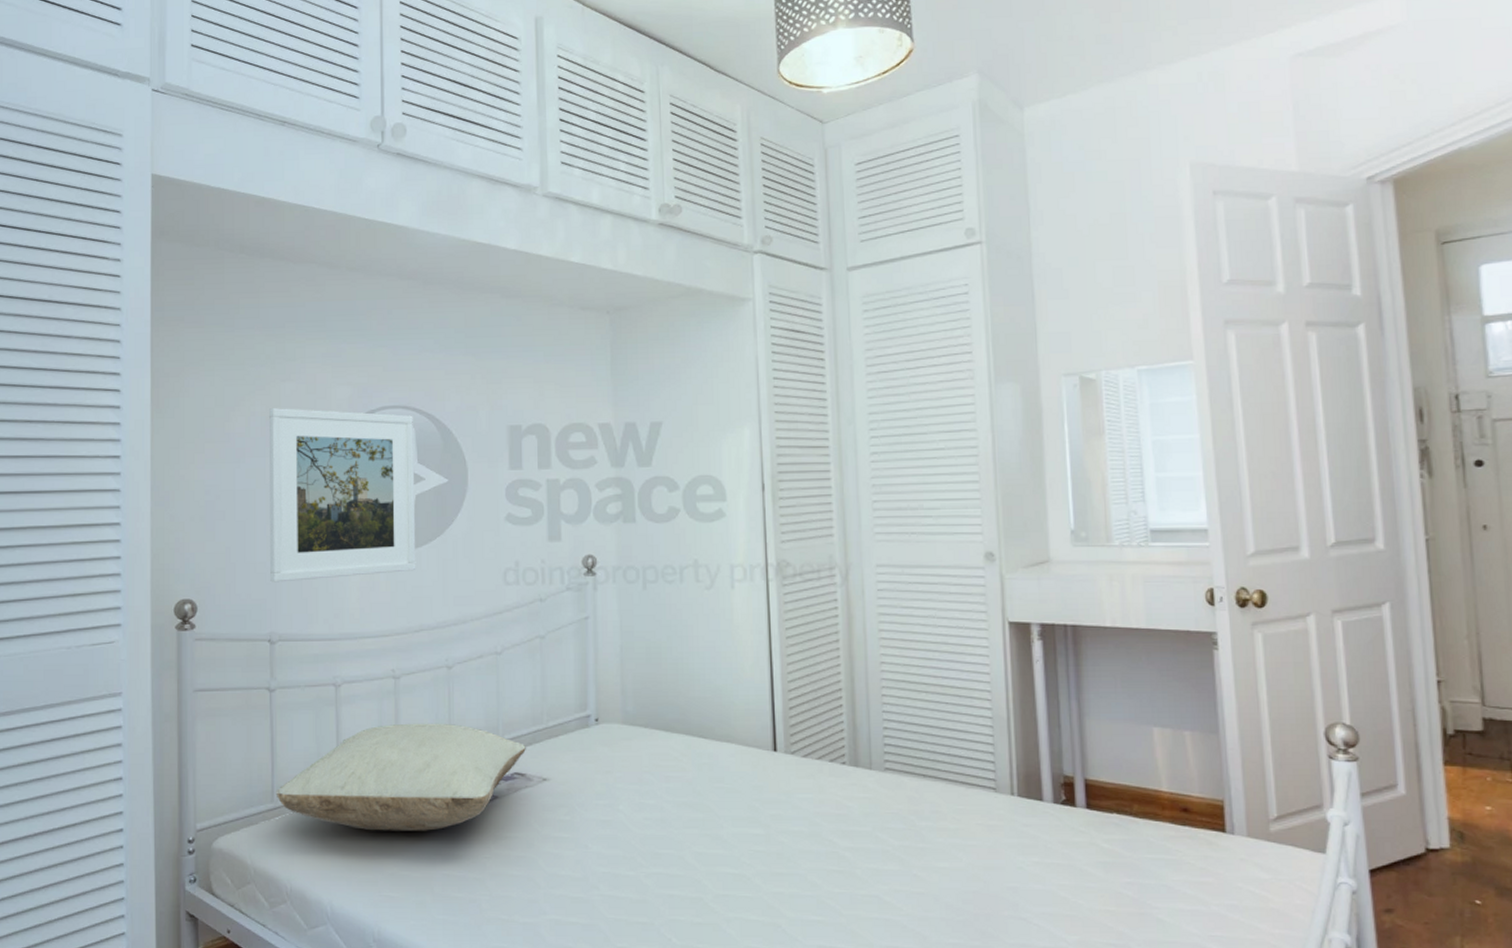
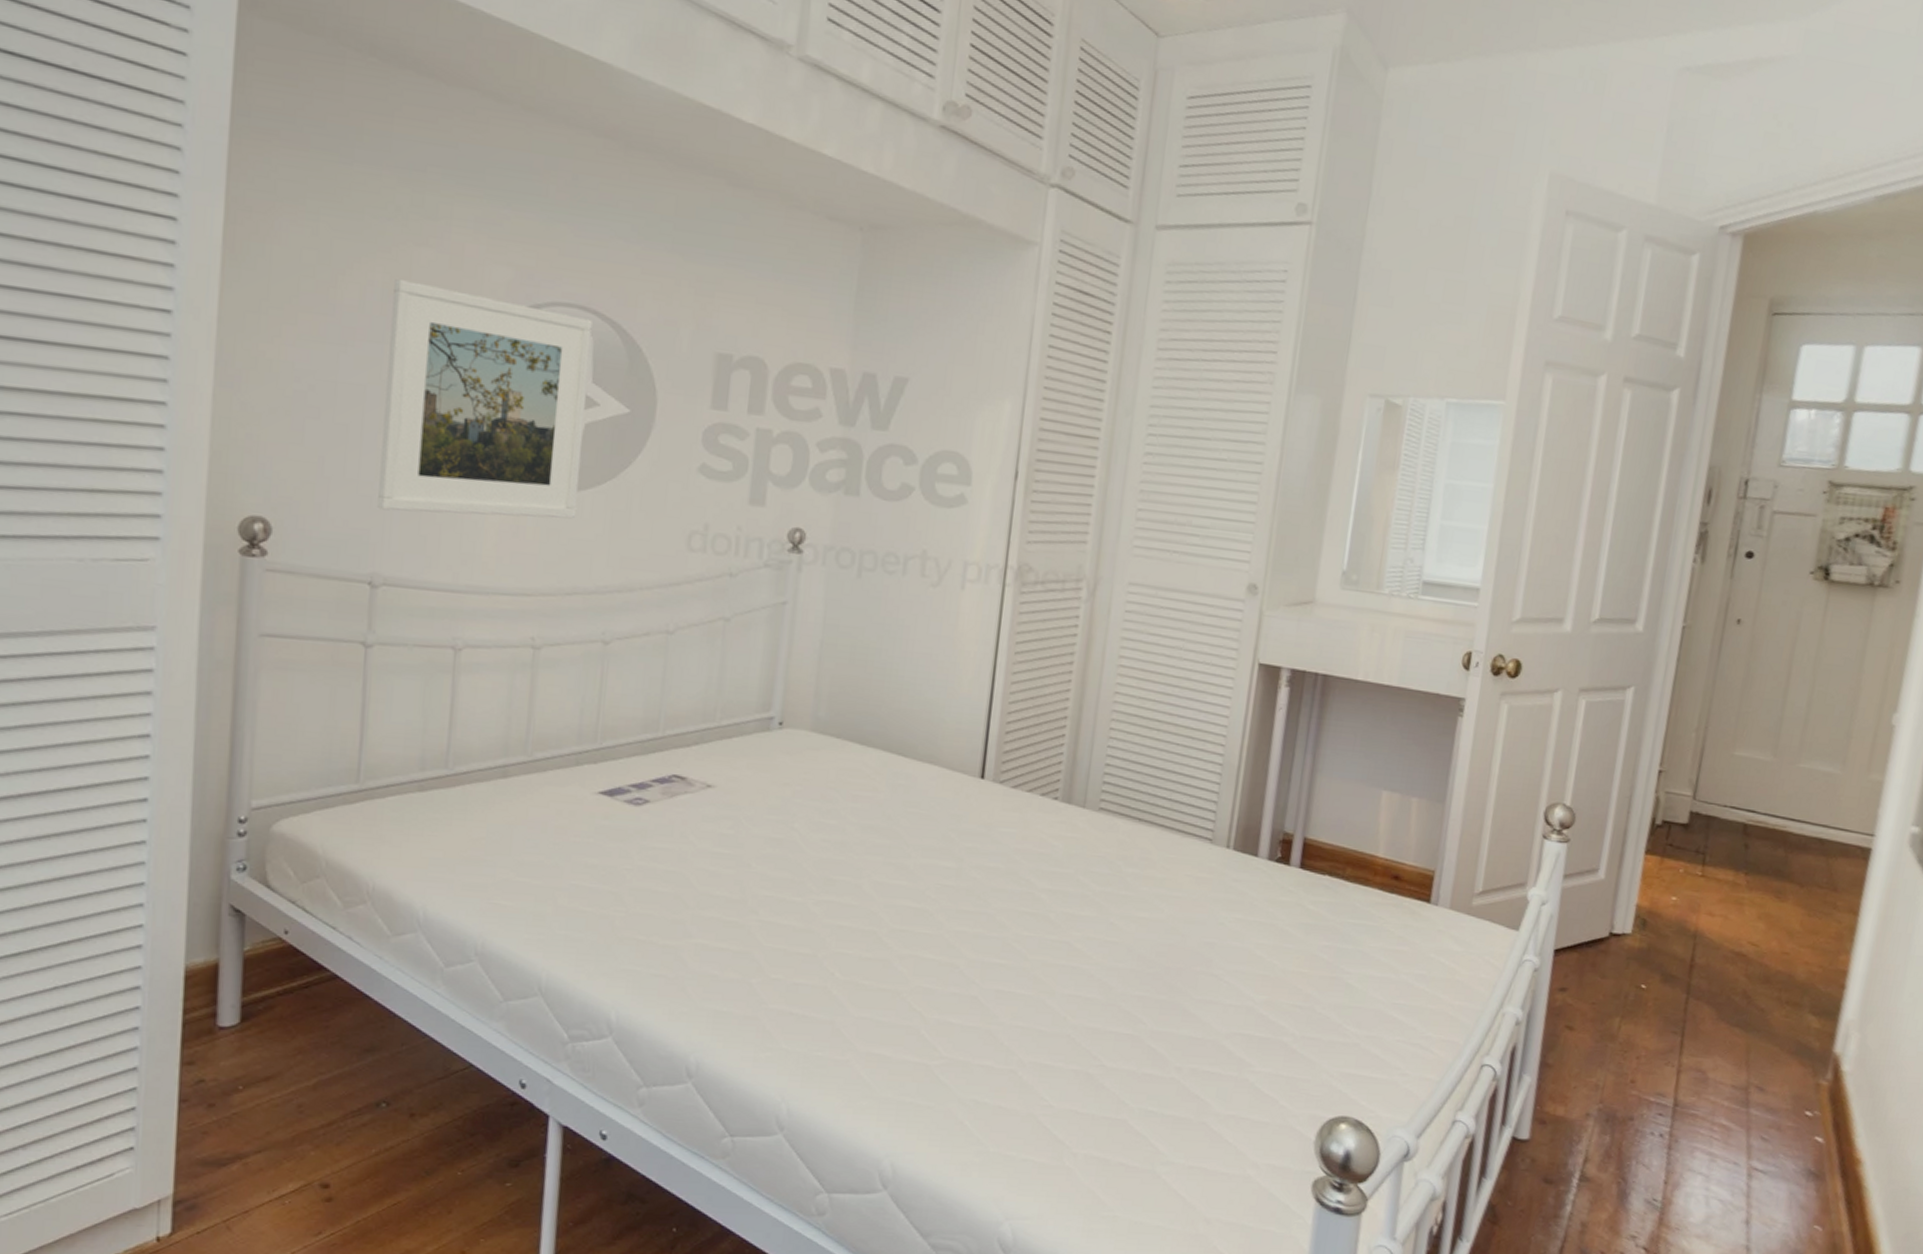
pillow: present [275,723,526,831] -> none [362,703,691,833]

